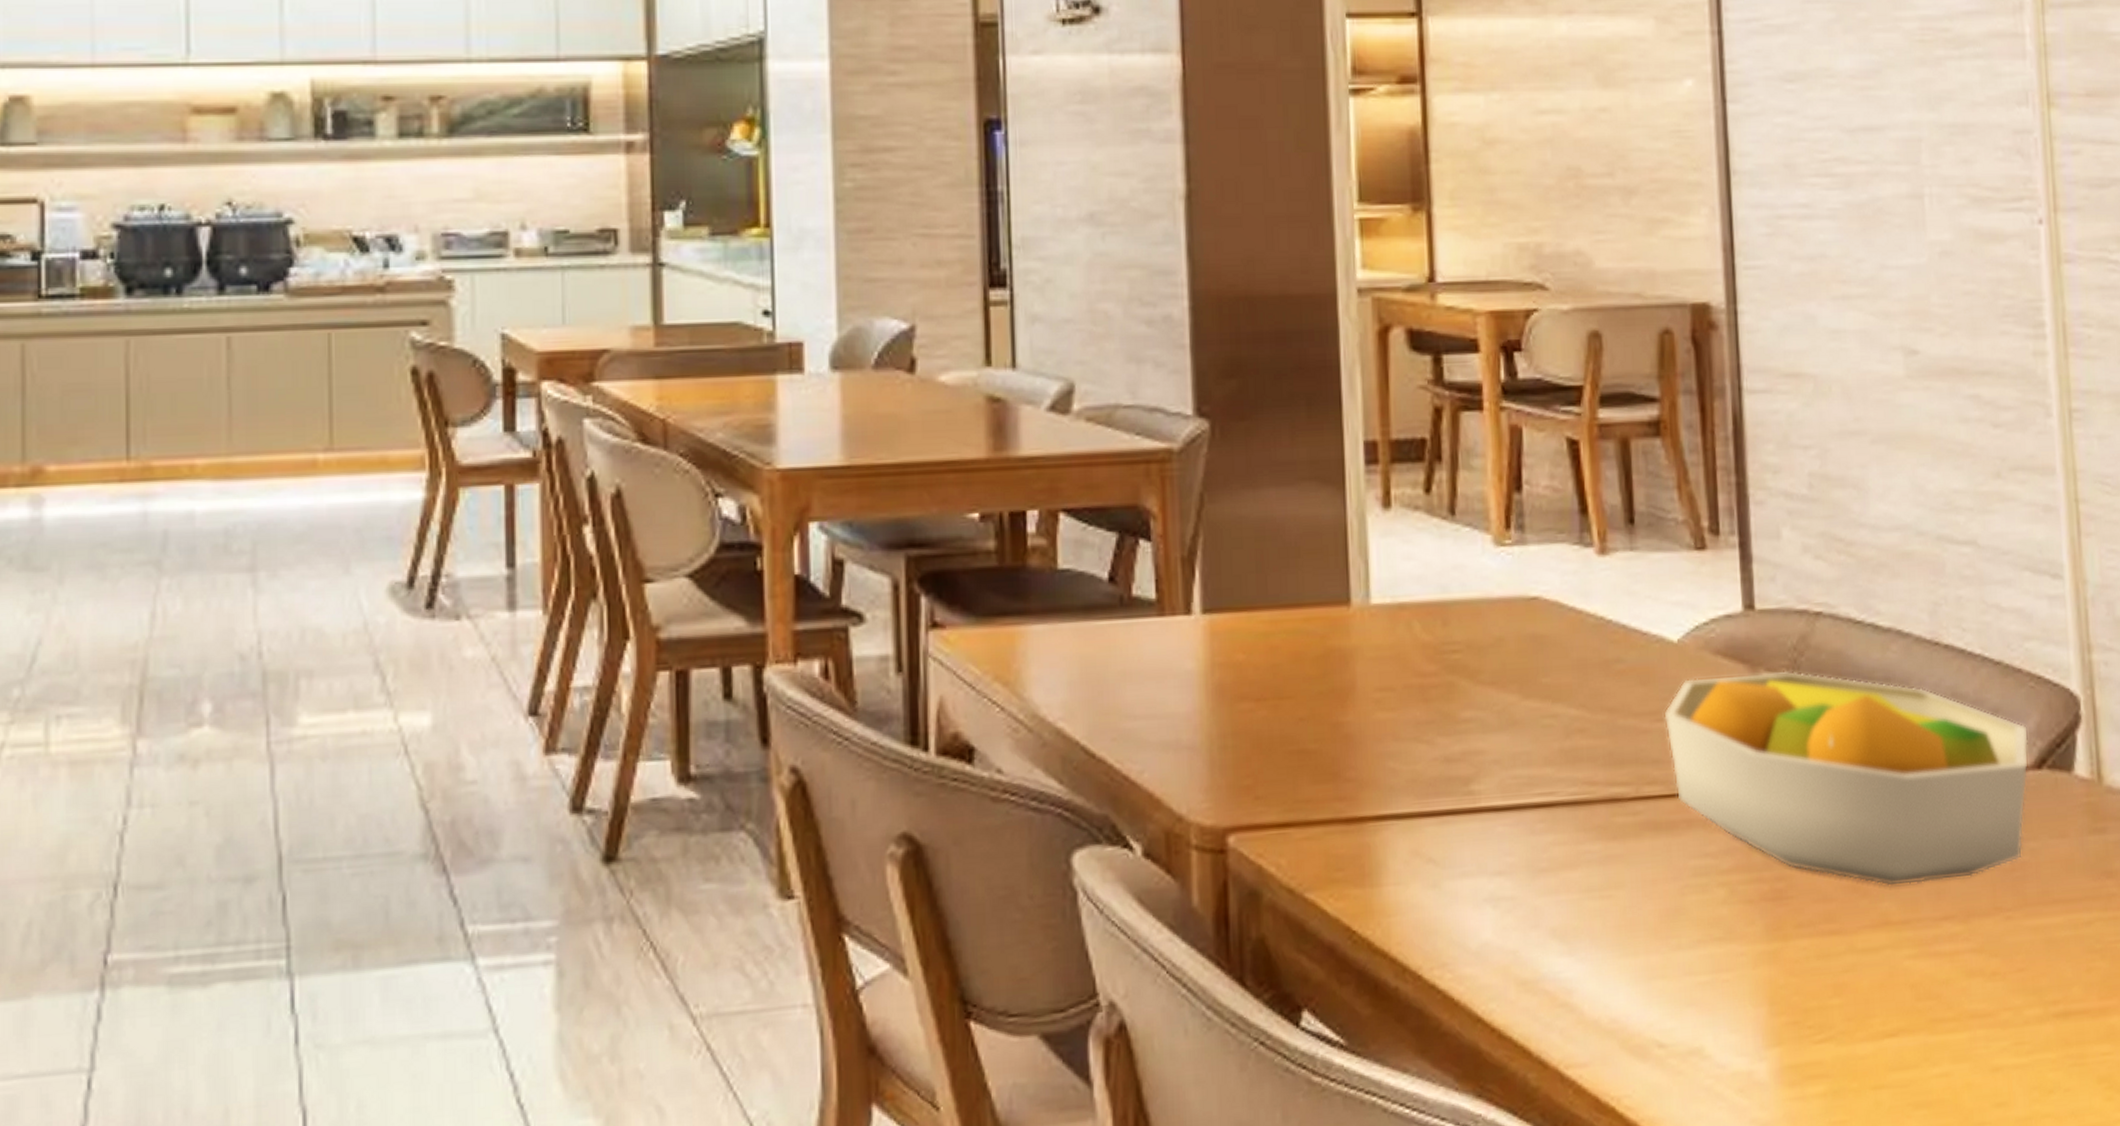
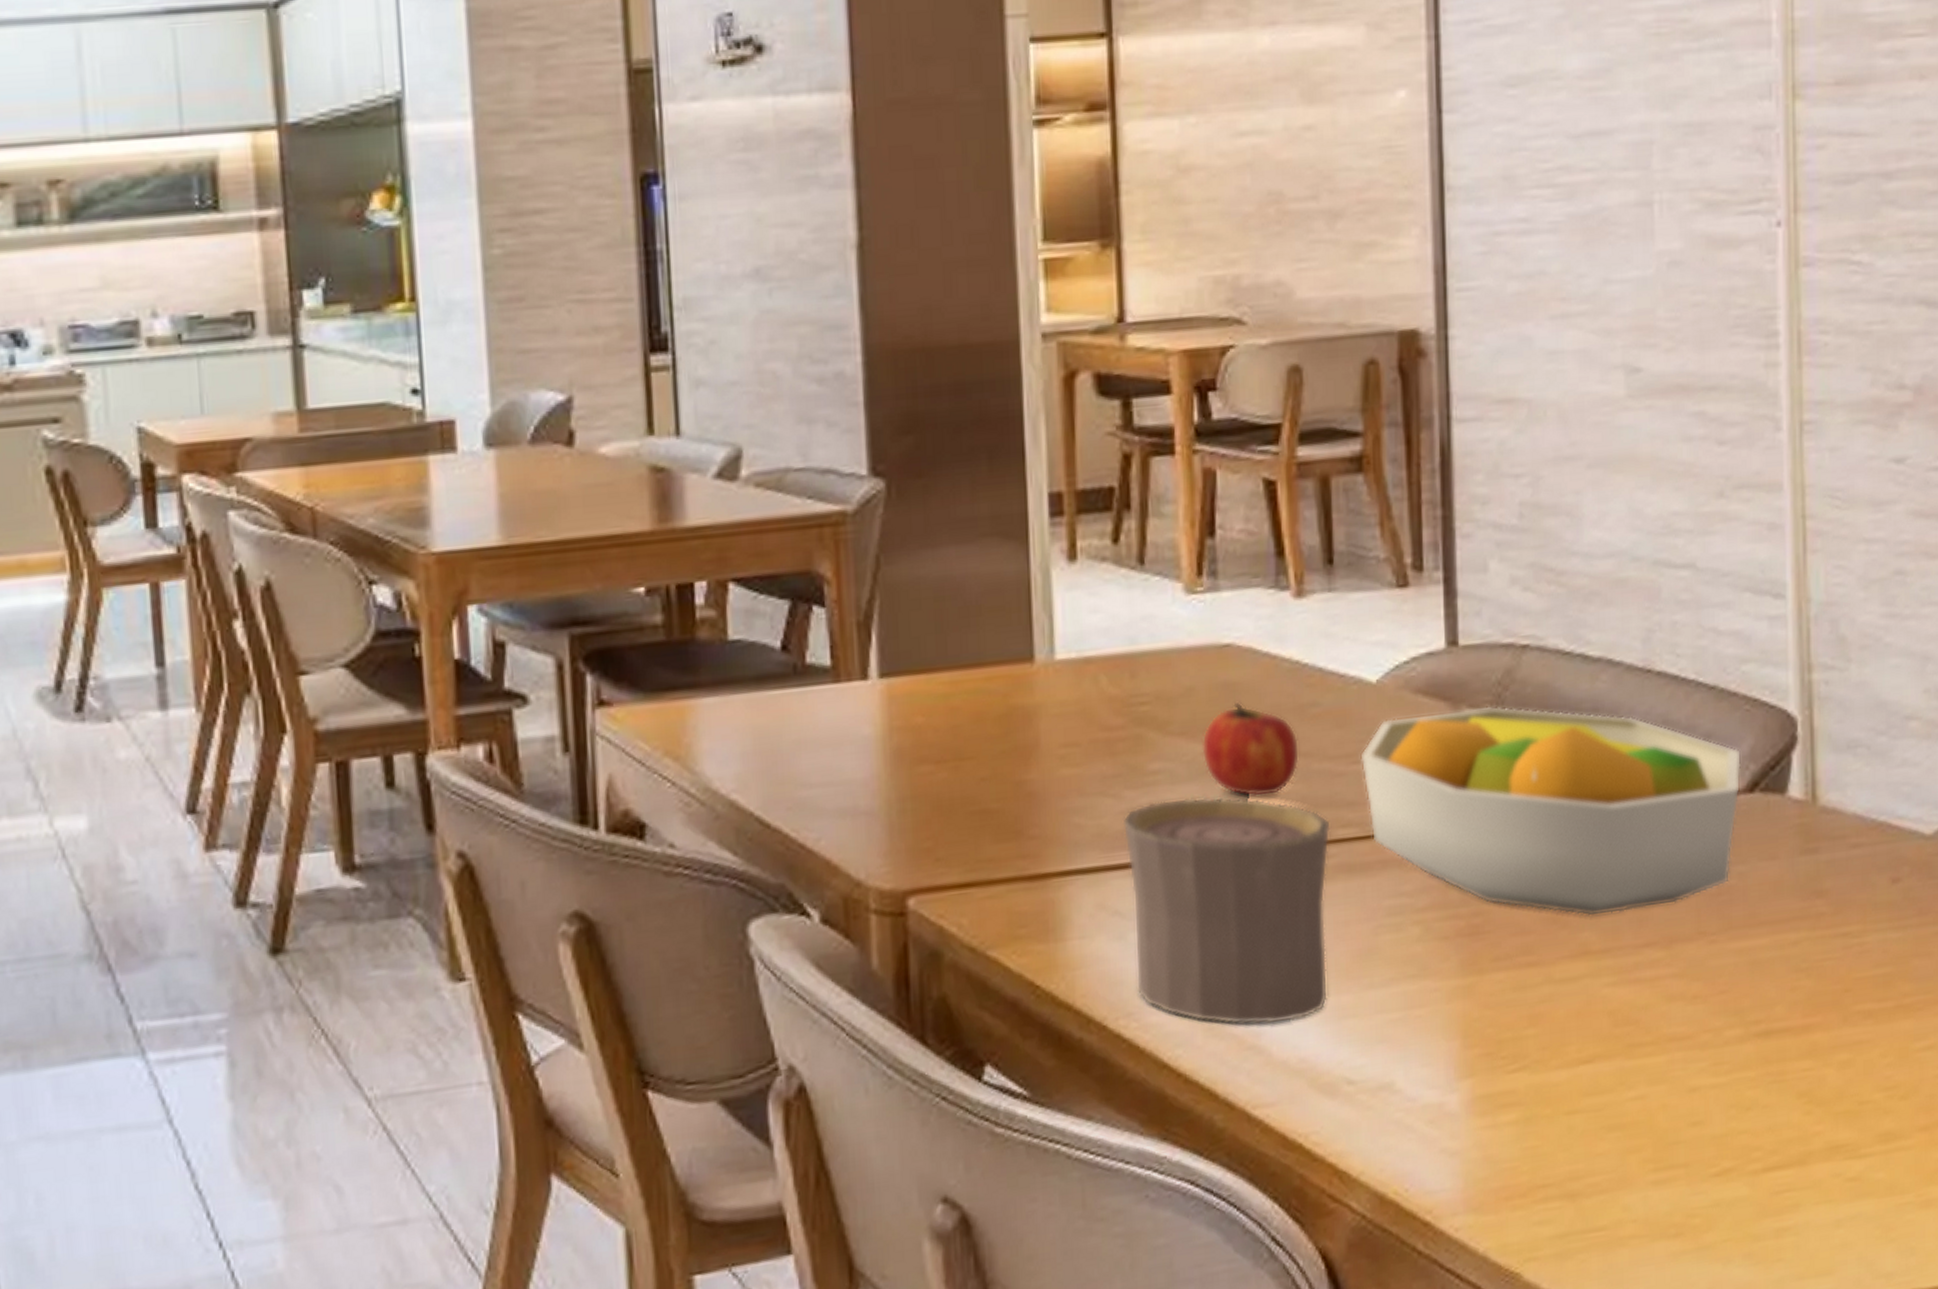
cup: none [1436,747,1637,982] -> present [1122,796,1331,1025]
fruit: none [1511,655,1606,750] -> present [1201,703,1300,797]

